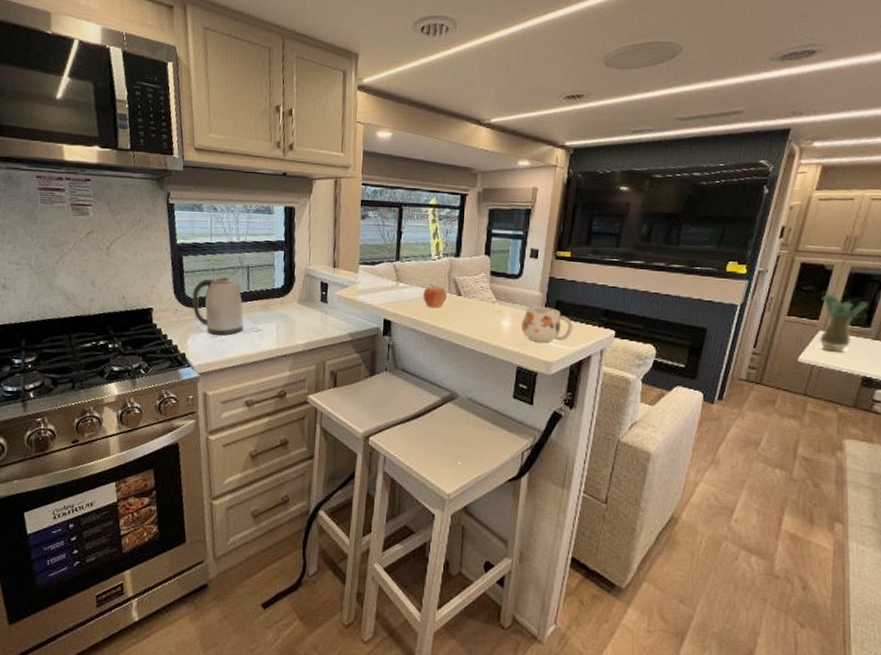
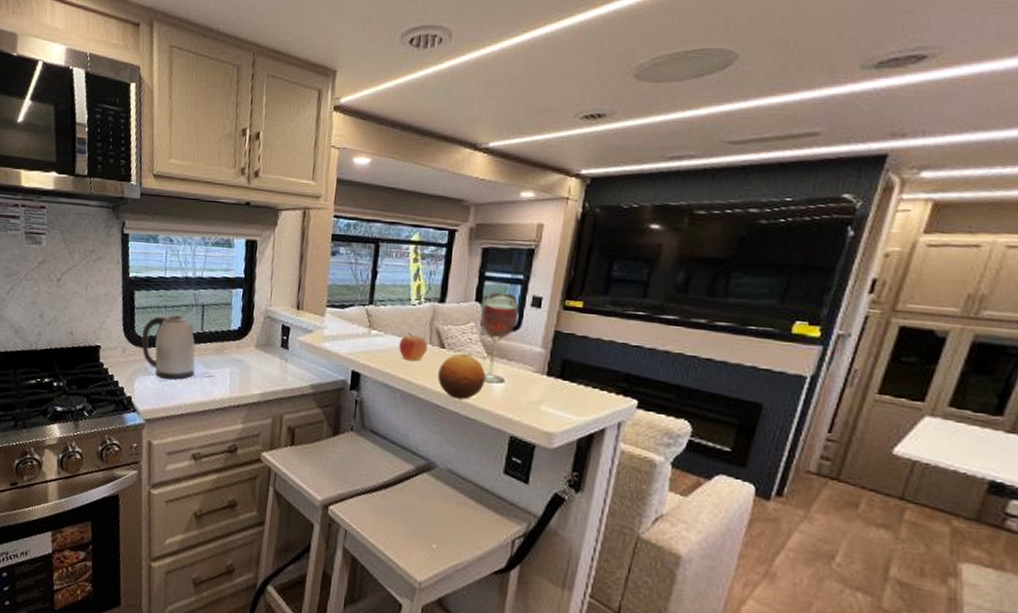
fruit: none [456,299,496,338] -> present [438,353,486,400]
wineglass: none [489,247,520,324] -> present [480,292,519,384]
mug: present [521,305,573,343] -> none [517,363,584,410]
vase: present [819,292,869,352] -> none [924,366,1001,447]

